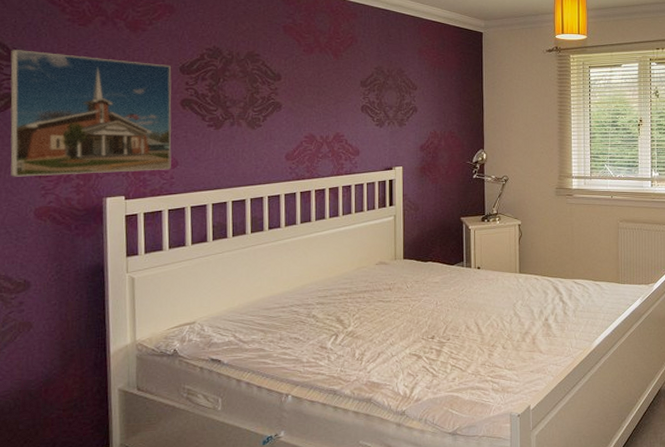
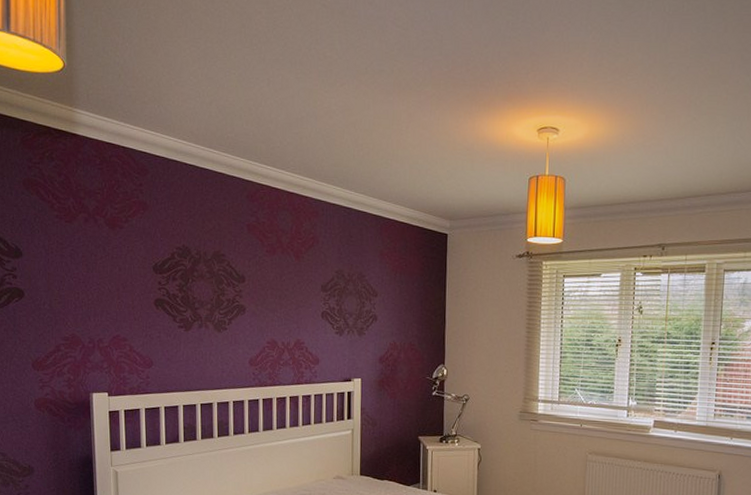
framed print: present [10,50,172,177] -> none [11,246,147,370]

